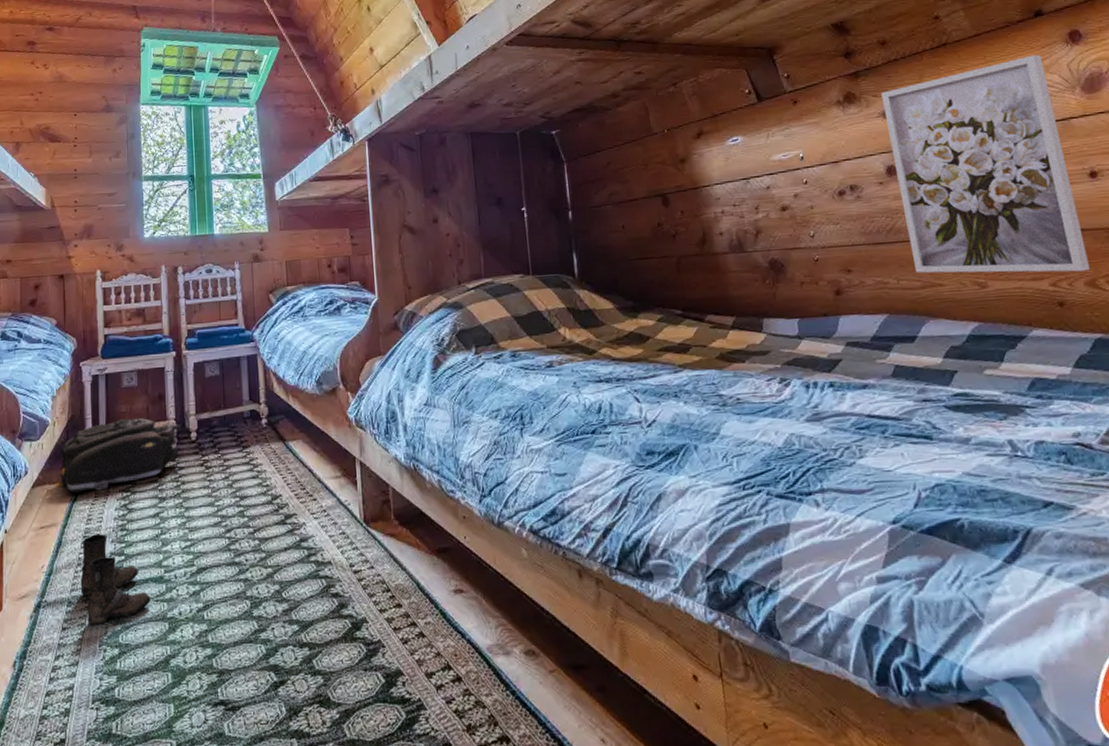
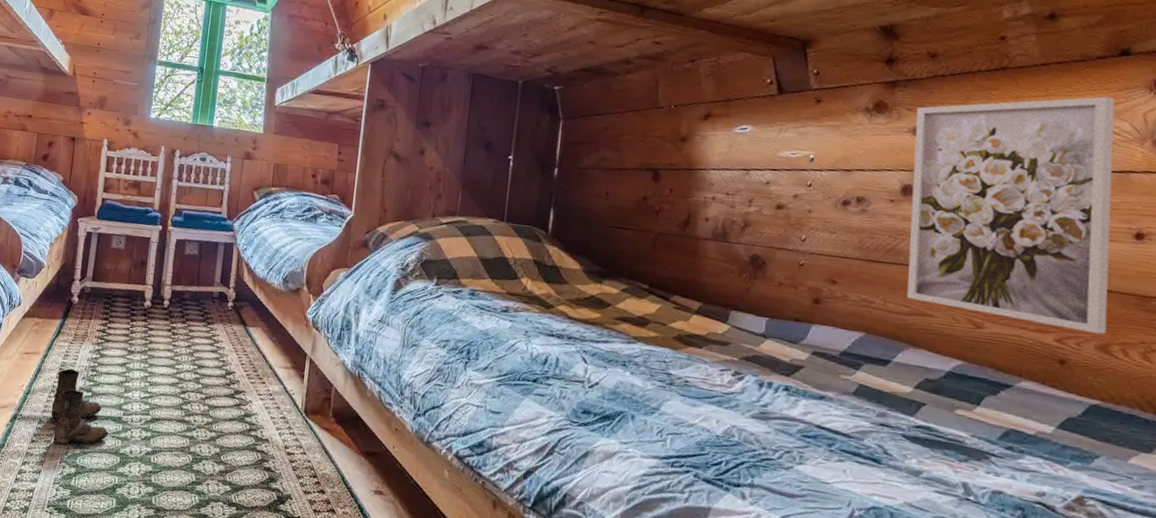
duffel bag: present [56,418,181,494] -> none [43,274,157,333]

